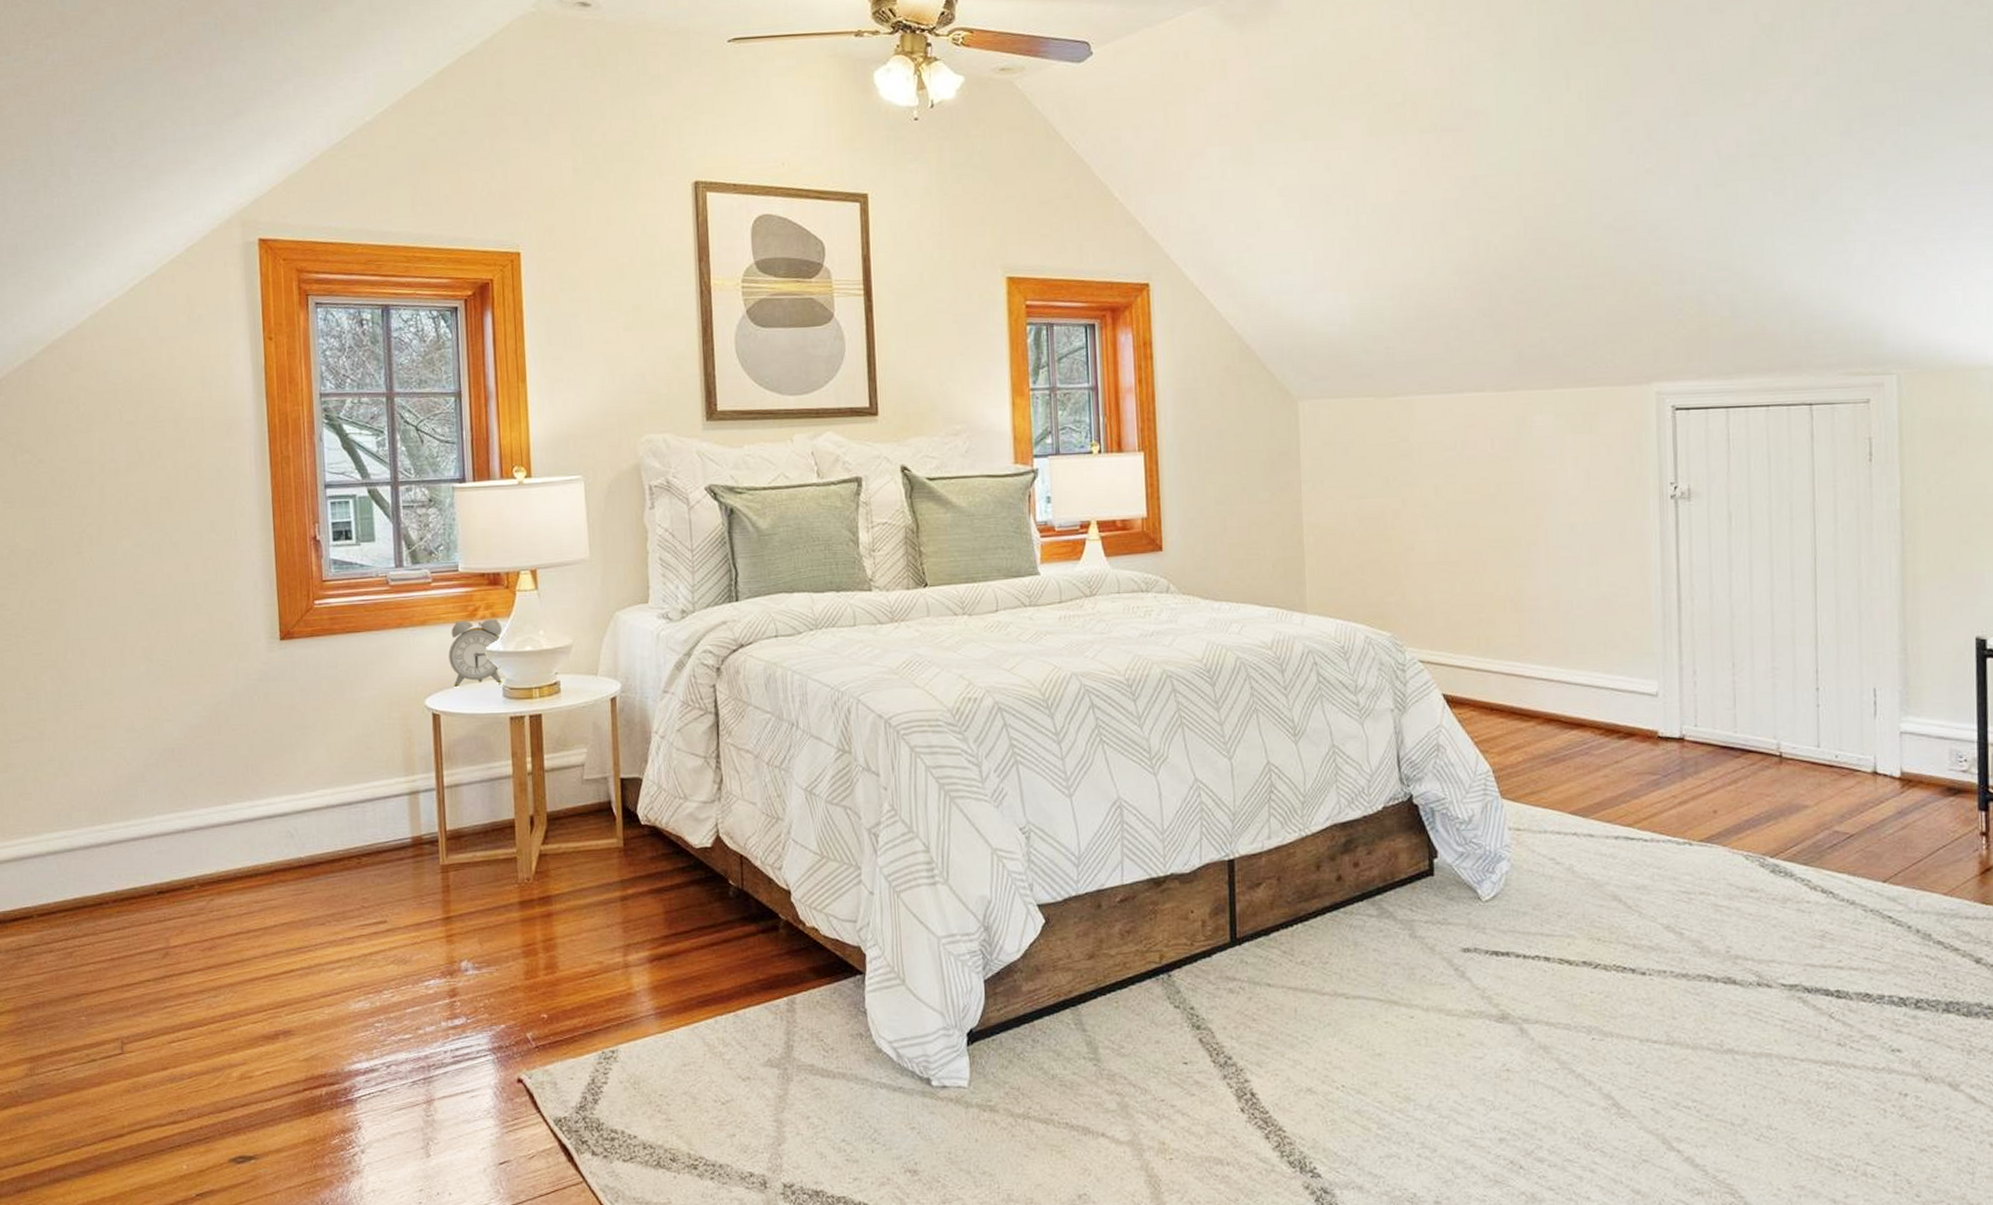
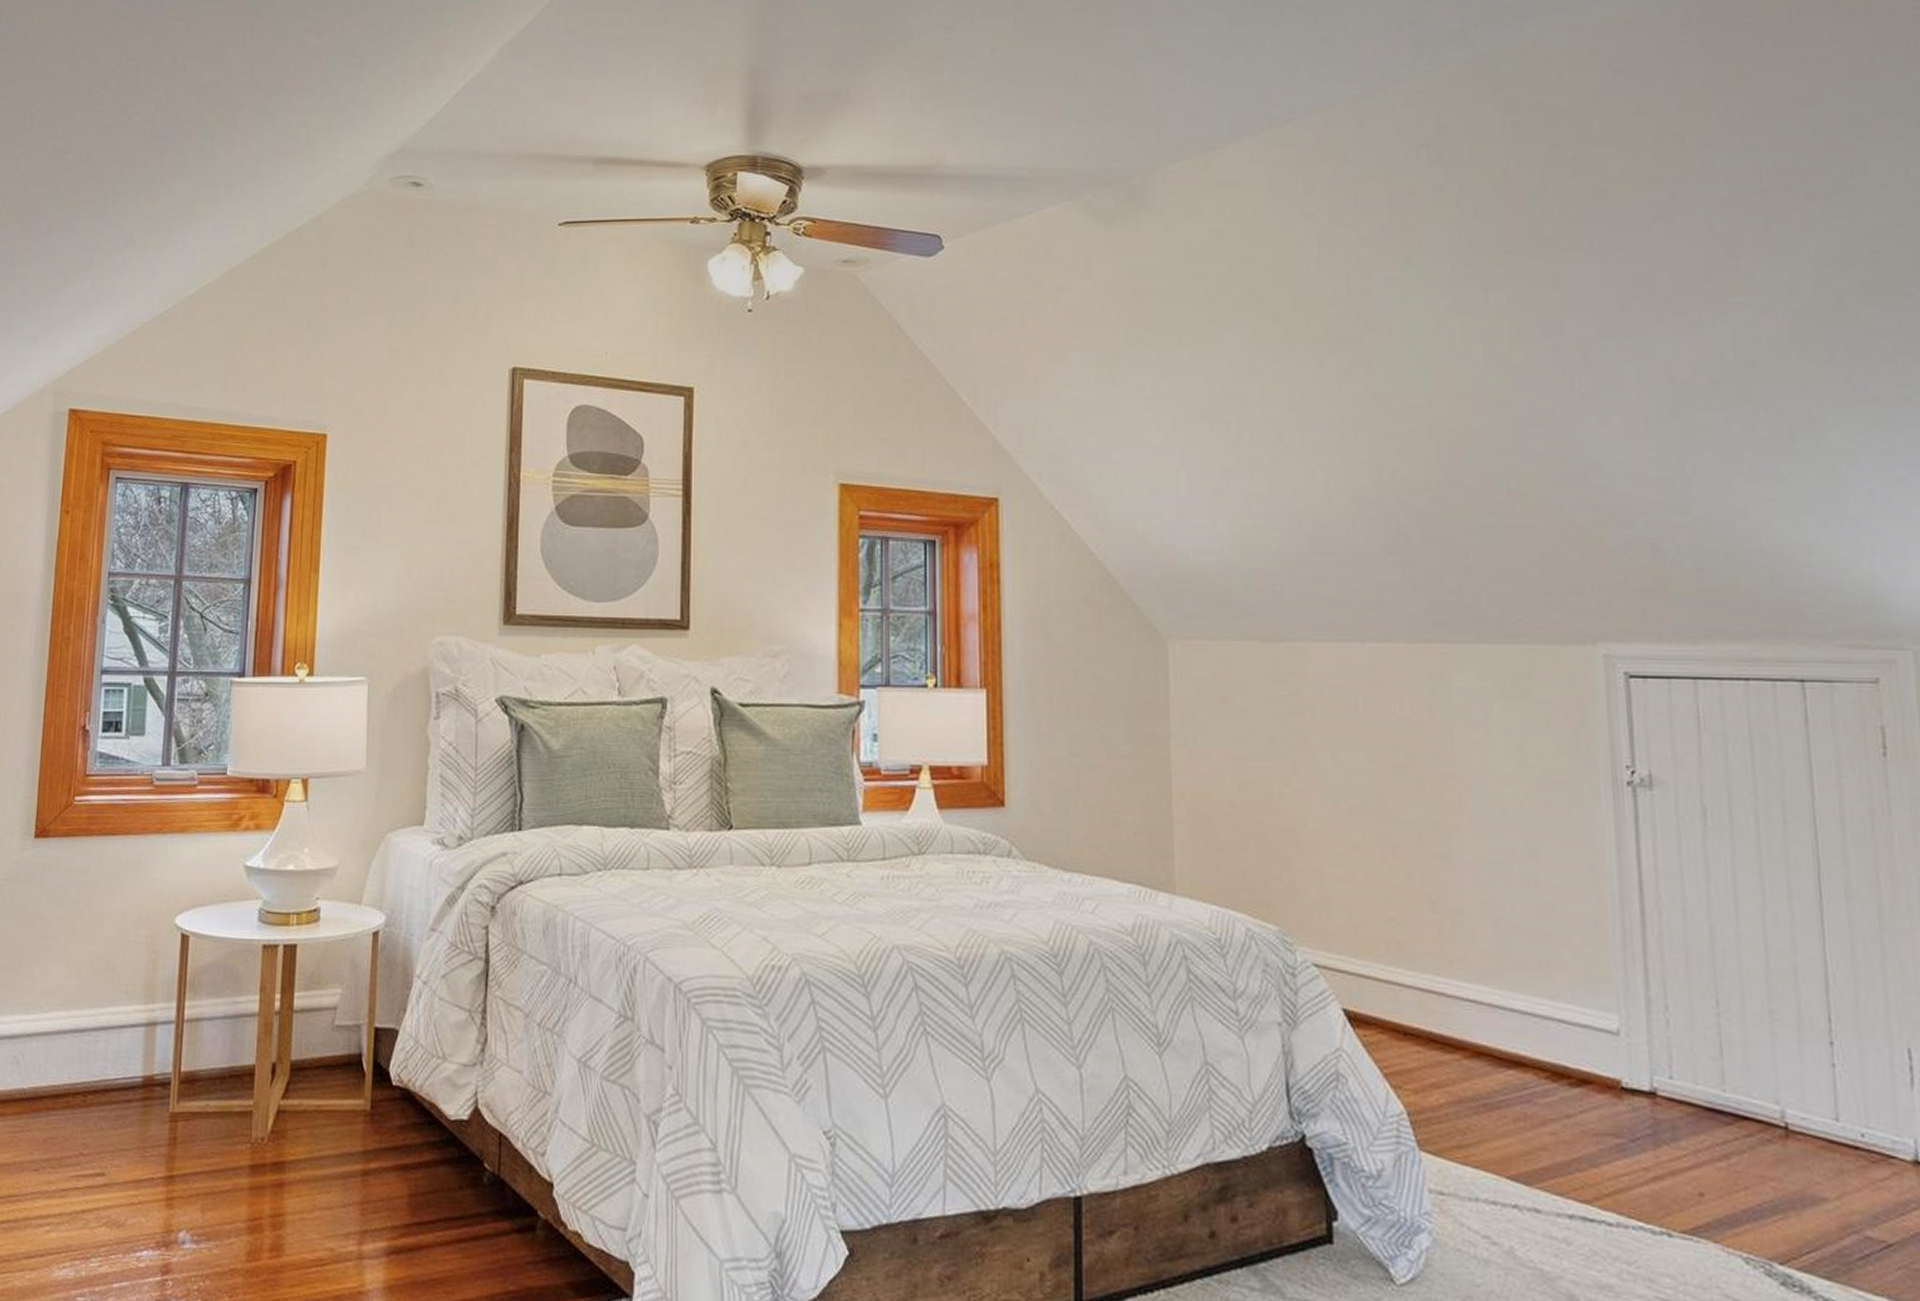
alarm clock: present [448,619,502,688] -> none [205,830,265,907]

